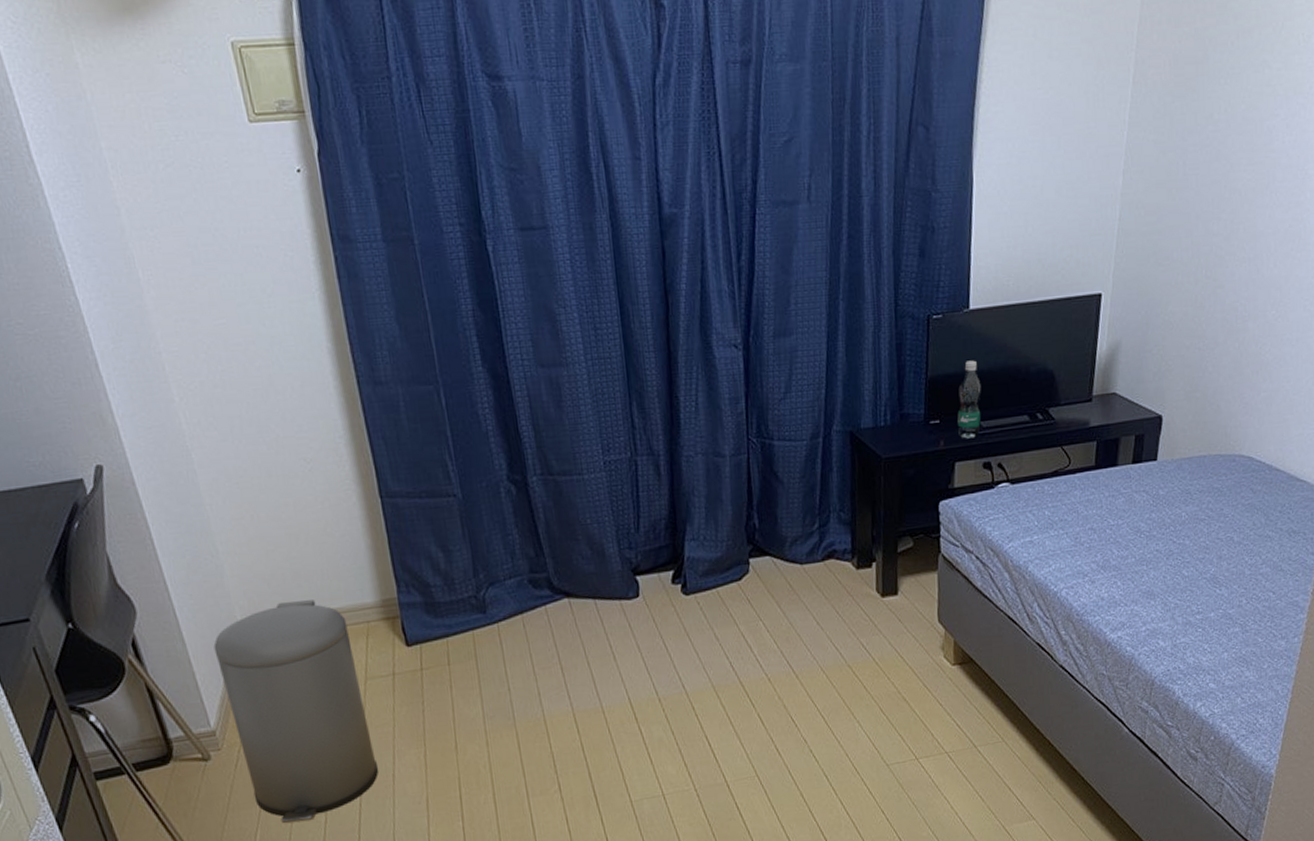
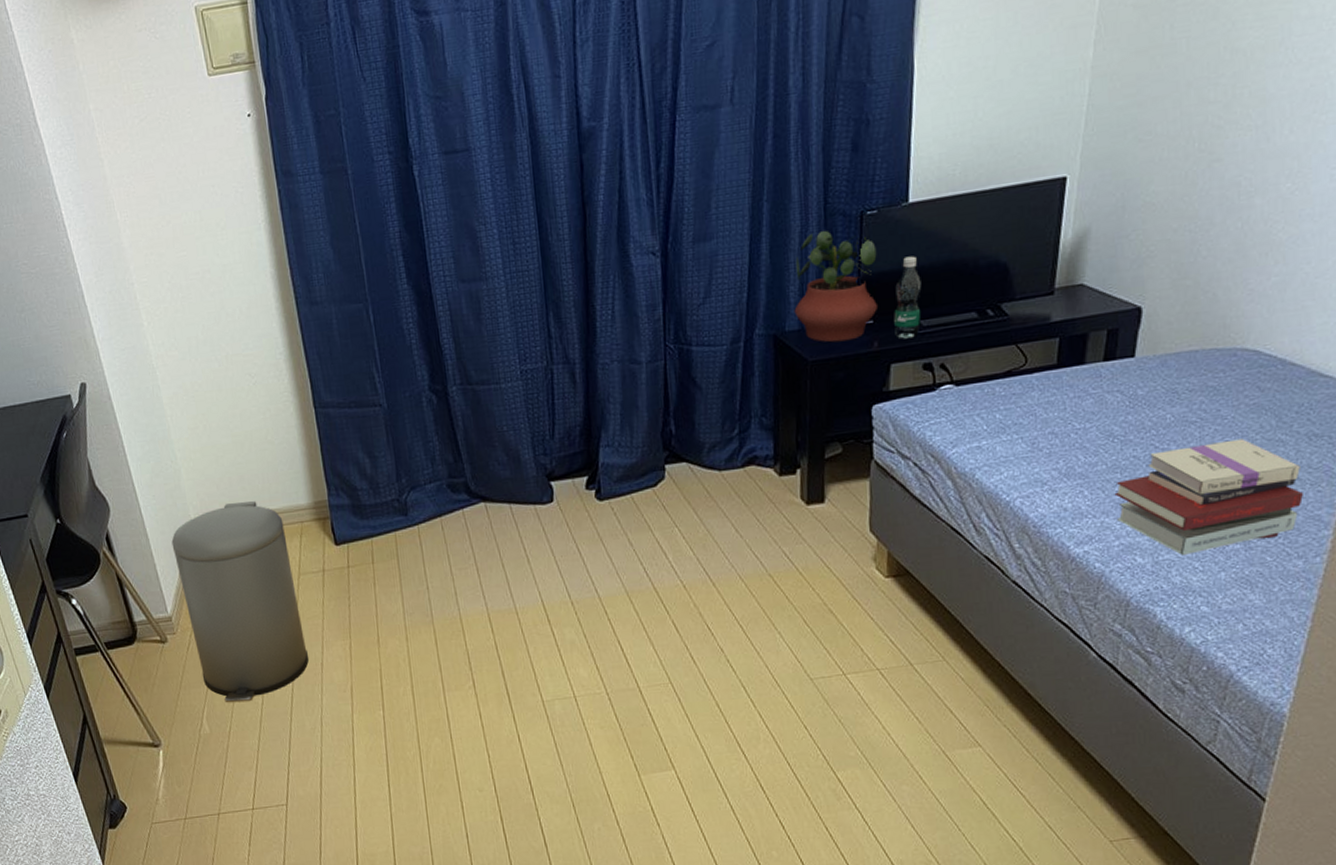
potted plant: none [868,331,944,441] -> present [794,230,879,343]
books: none [1141,534,1285,638] -> present [1114,438,1303,555]

